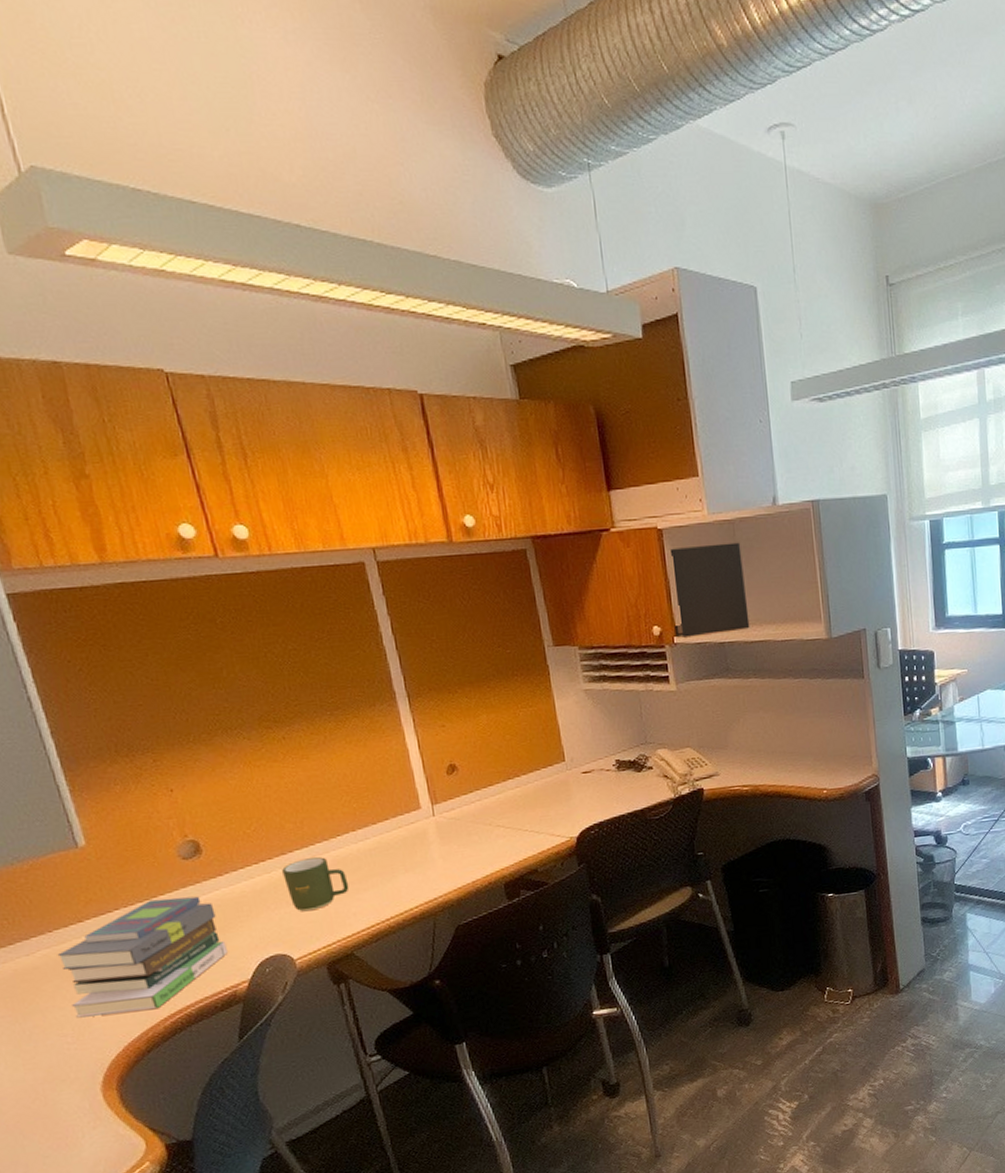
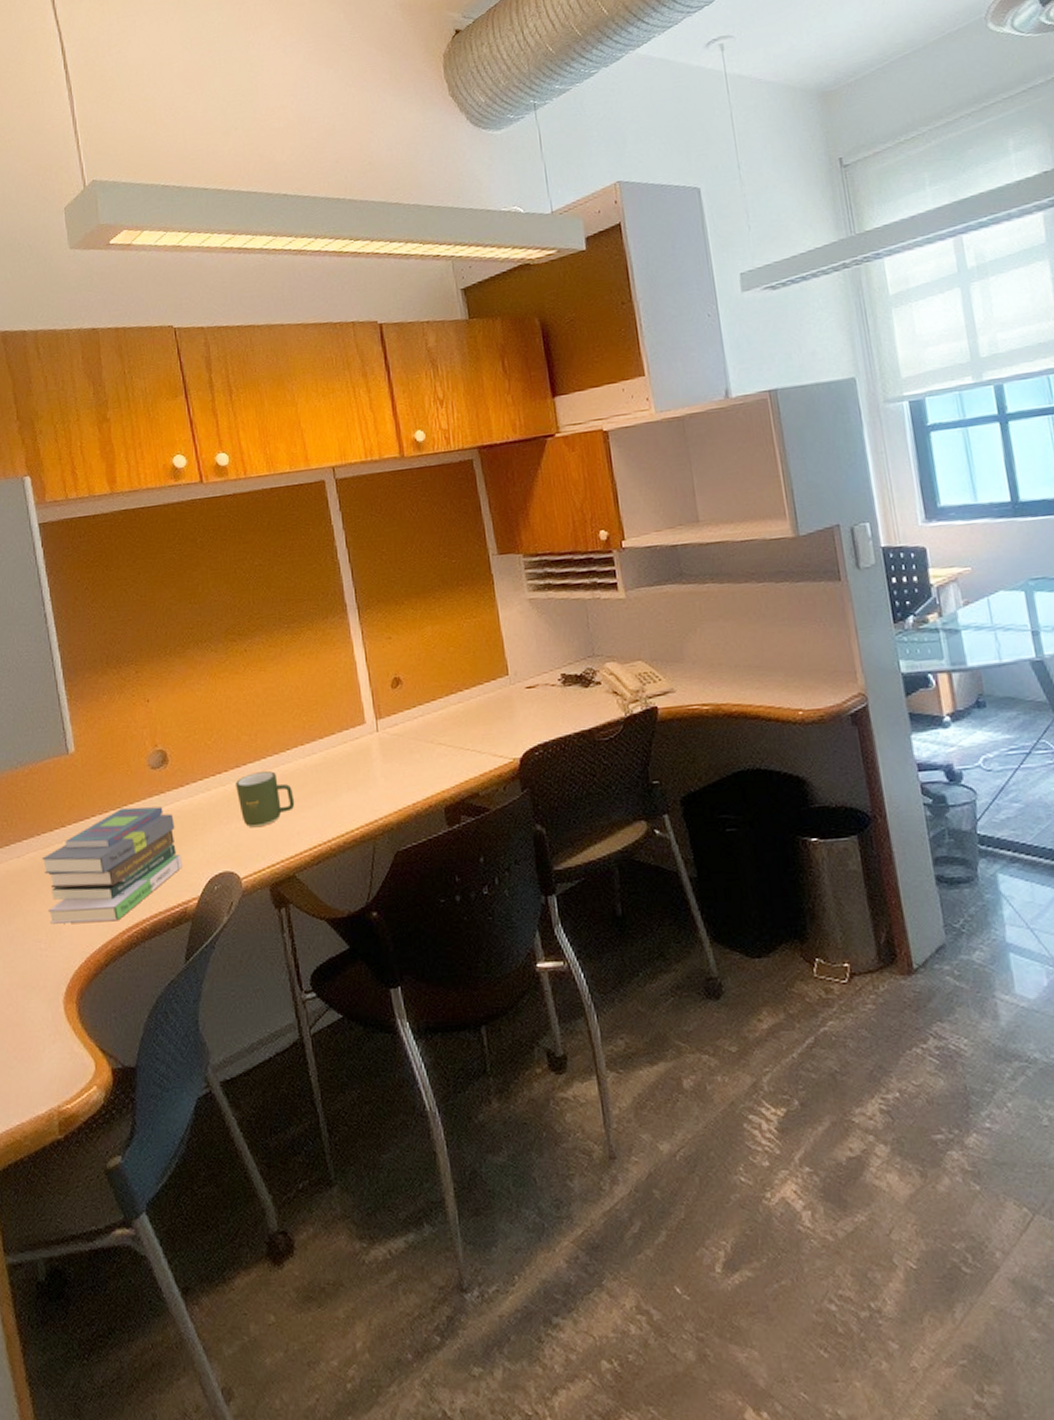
binder: present [671,542,750,638] -> none [617,439,705,541]

